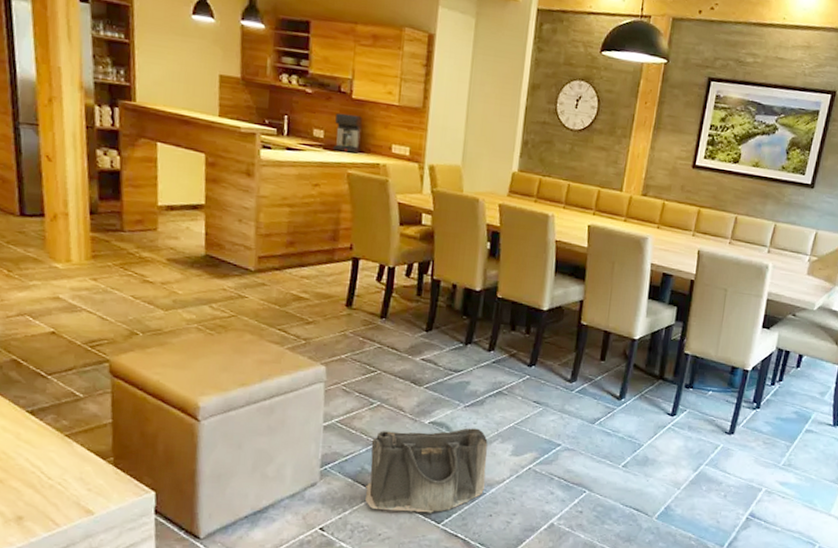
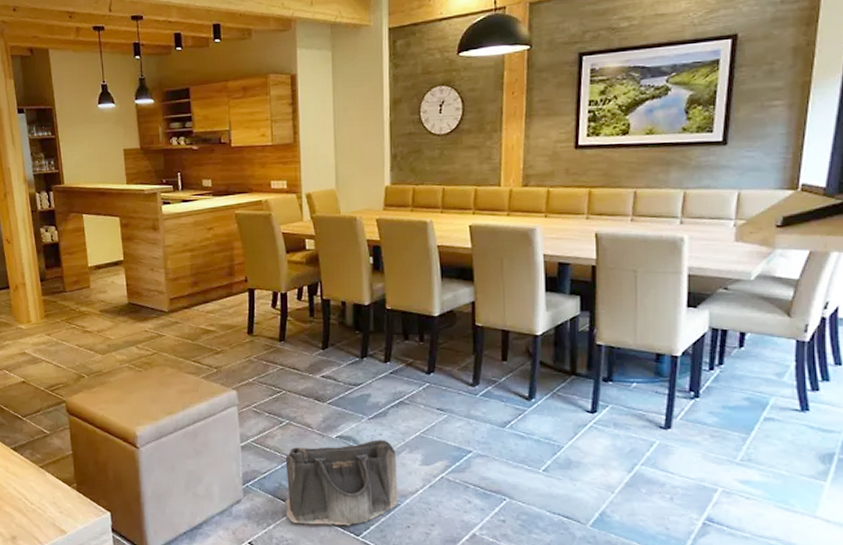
coffee maker: present [333,112,362,154] -> none [220,161,244,196]

